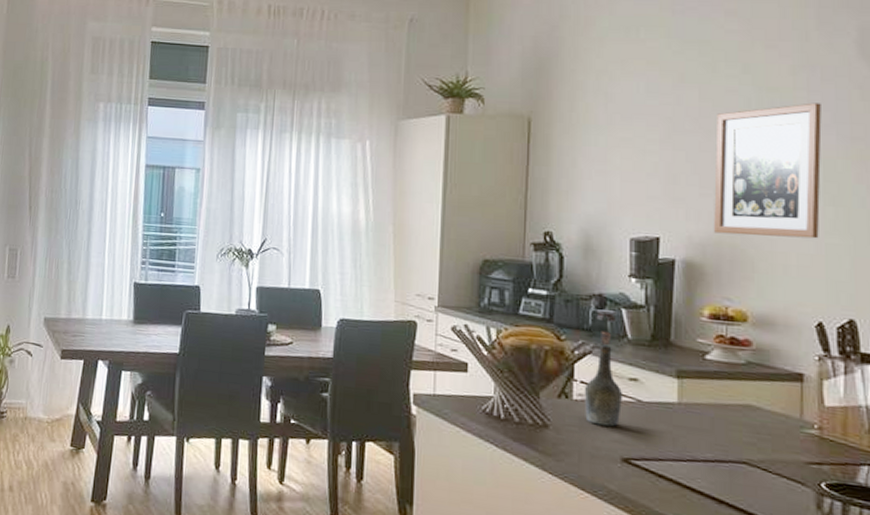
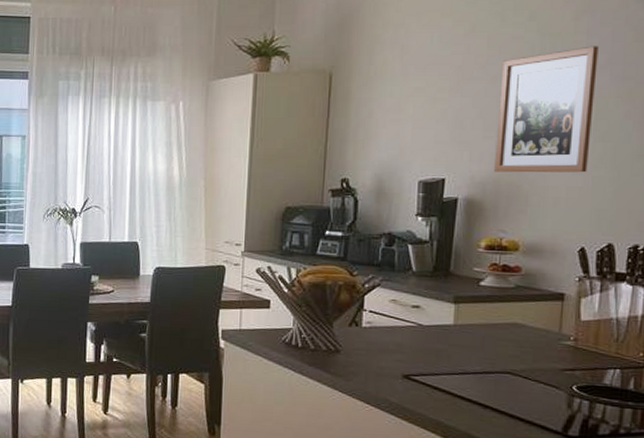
bottle: present [584,308,623,427] -> none [372,245,407,349]

